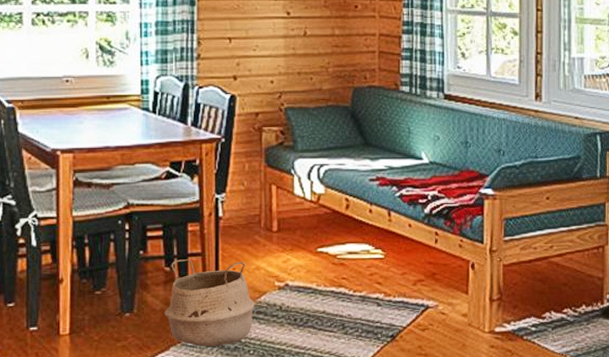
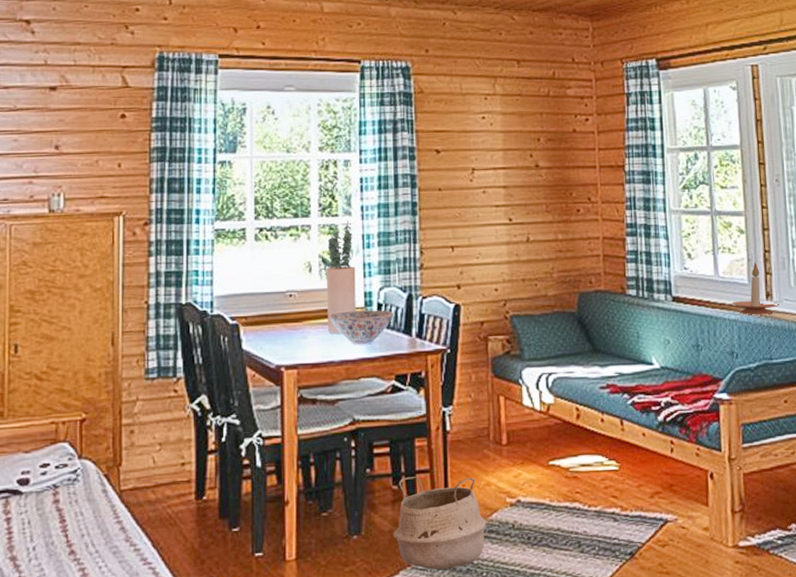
vase: none [104,8,133,121] -> present [327,220,356,335]
bowl: none [105,98,170,132] -> present [329,310,394,345]
candle holder: none [502,63,548,115] -> present [732,262,779,315]

